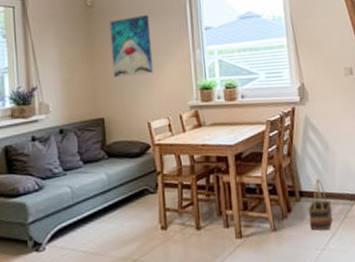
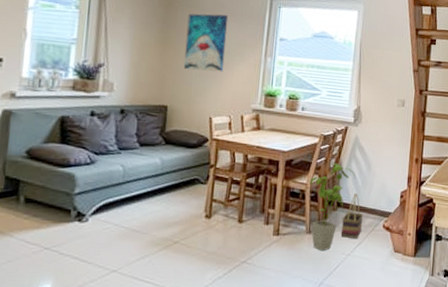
house plant: none [264,149,314,249] -> present [309,163,356,251]

